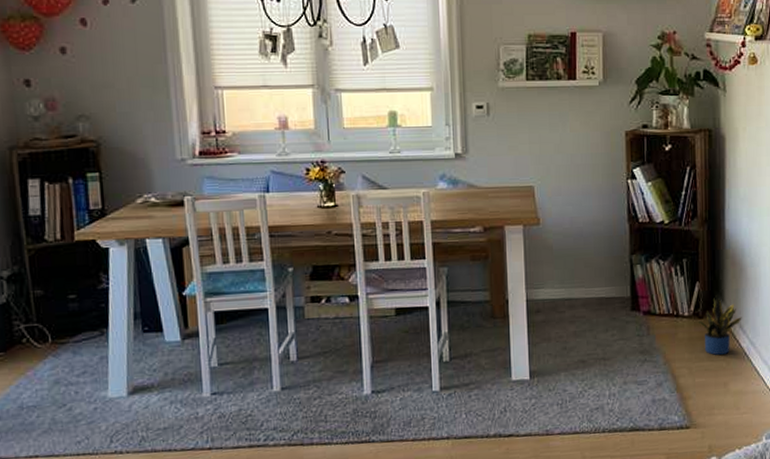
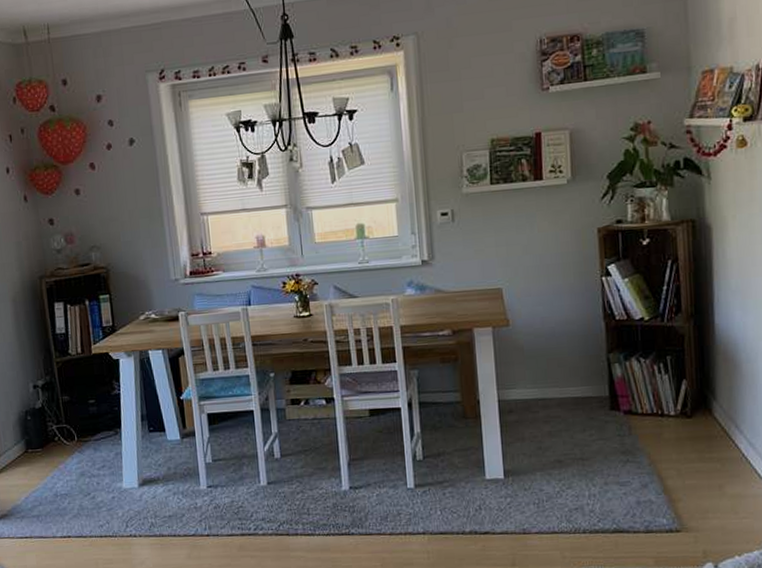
potted plant: present [699,295,742,355] -> none [687,393,738,456]

